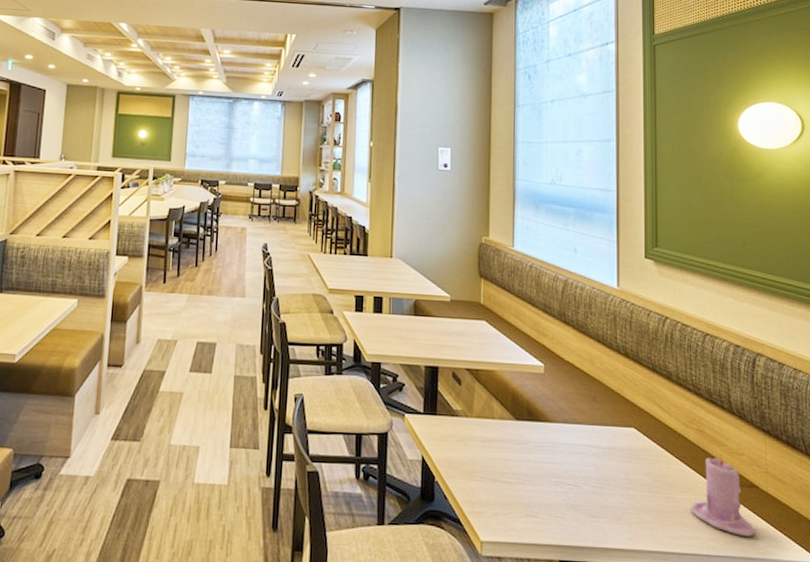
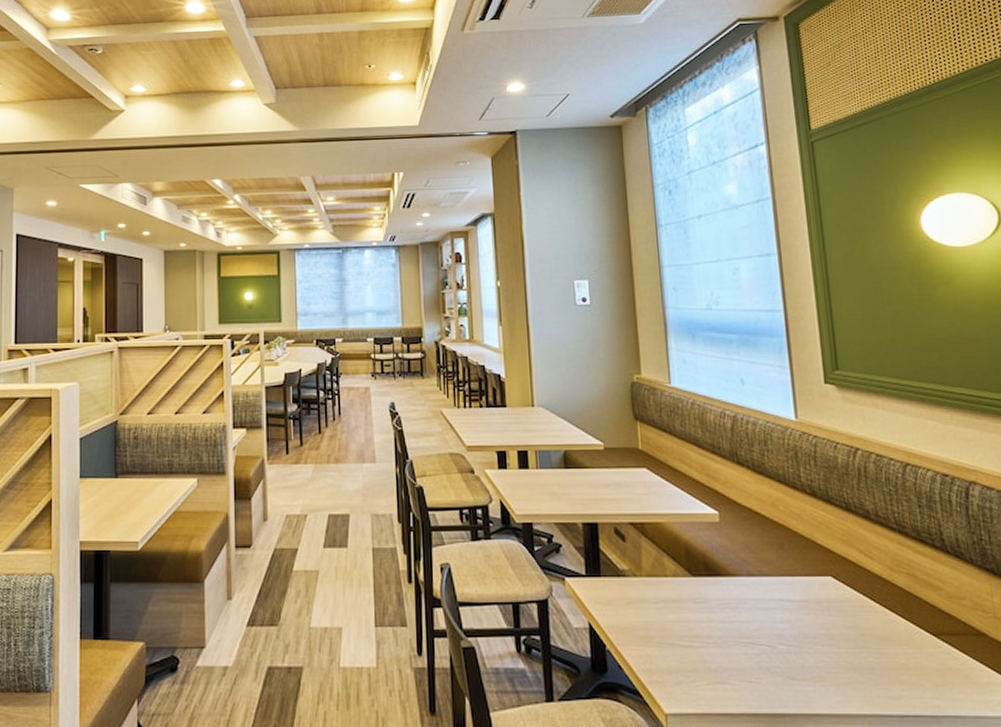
candle: present [690,453,755,536] -> none [906,599,988,692]

